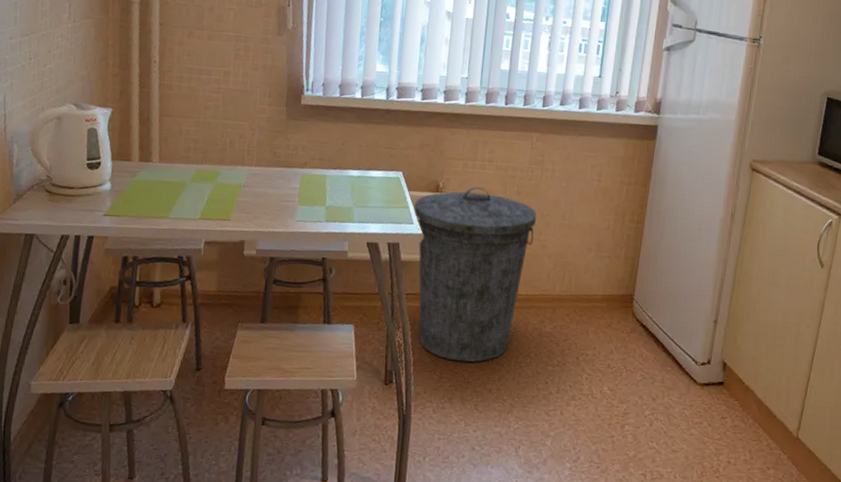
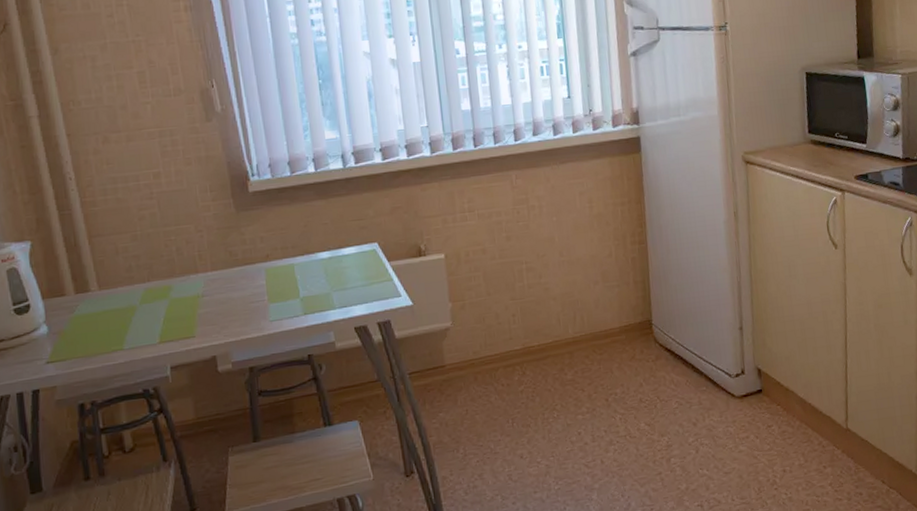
trash can: present [414,186,537,362] -> none [398,240,535,434]

